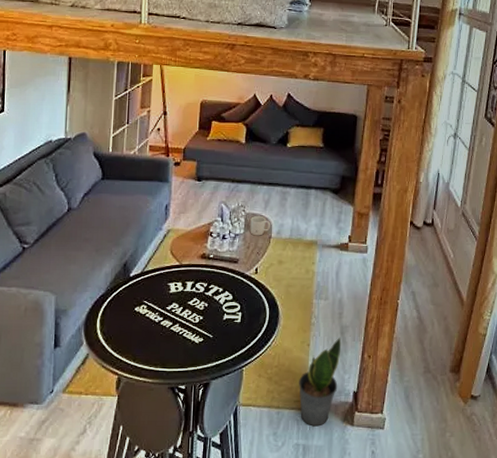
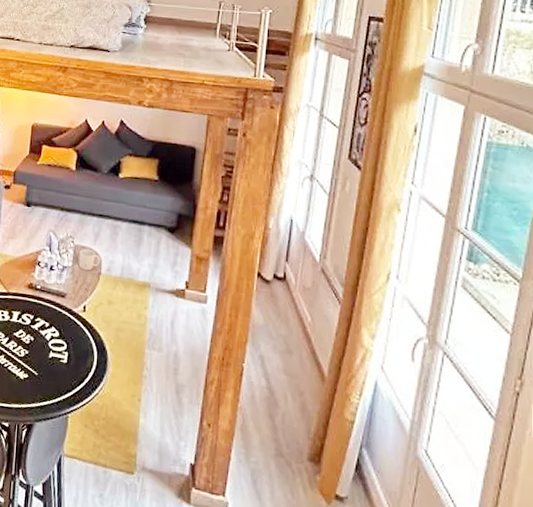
potted plant: present [299,337,342,427] -> none [128,396,177,497]

